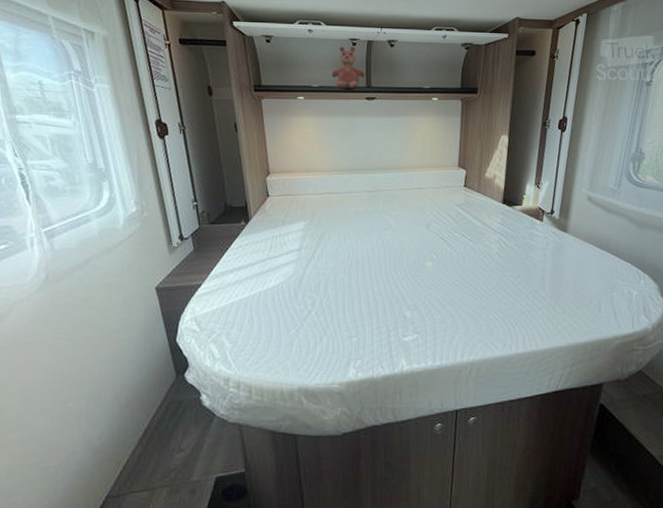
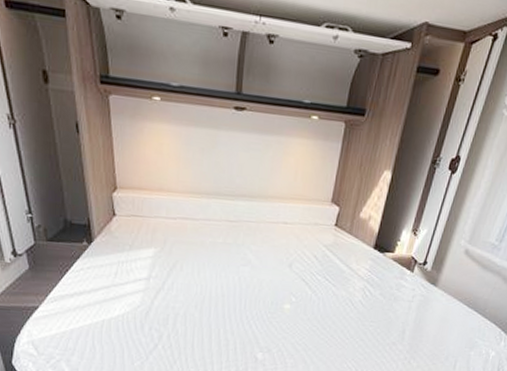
teddy bear: present [331,46,365,91] -> none [195,35,236,97]

